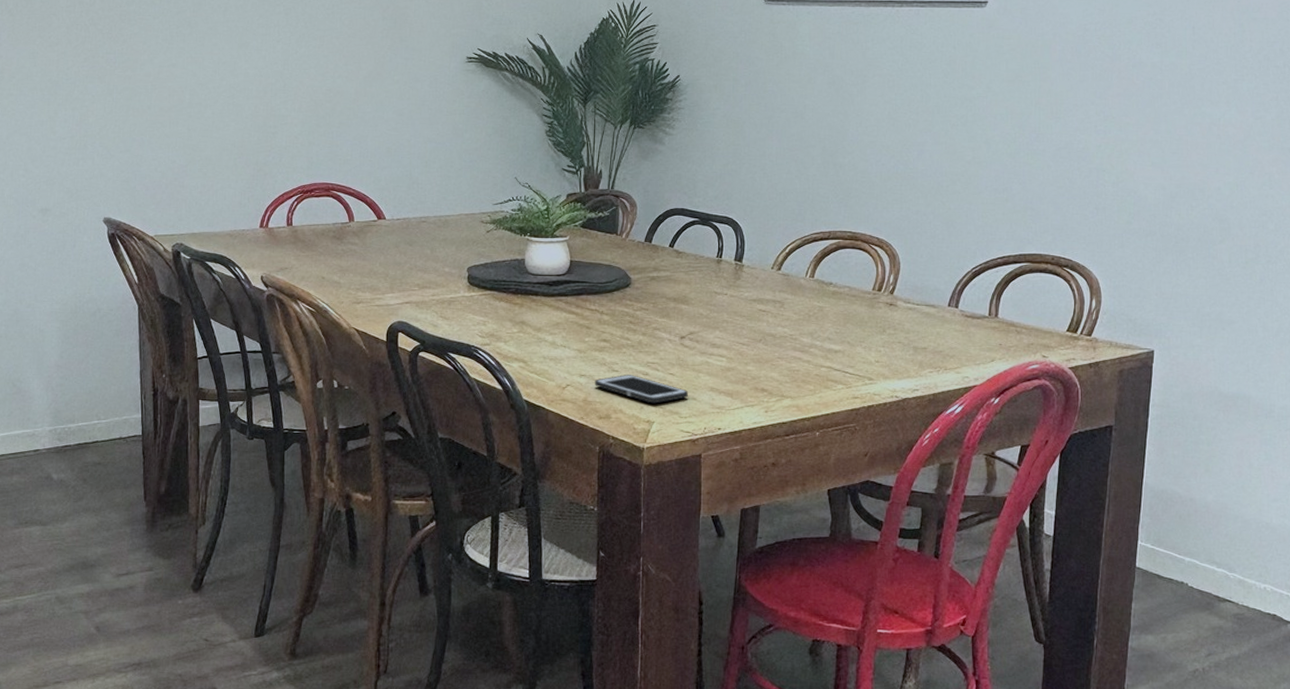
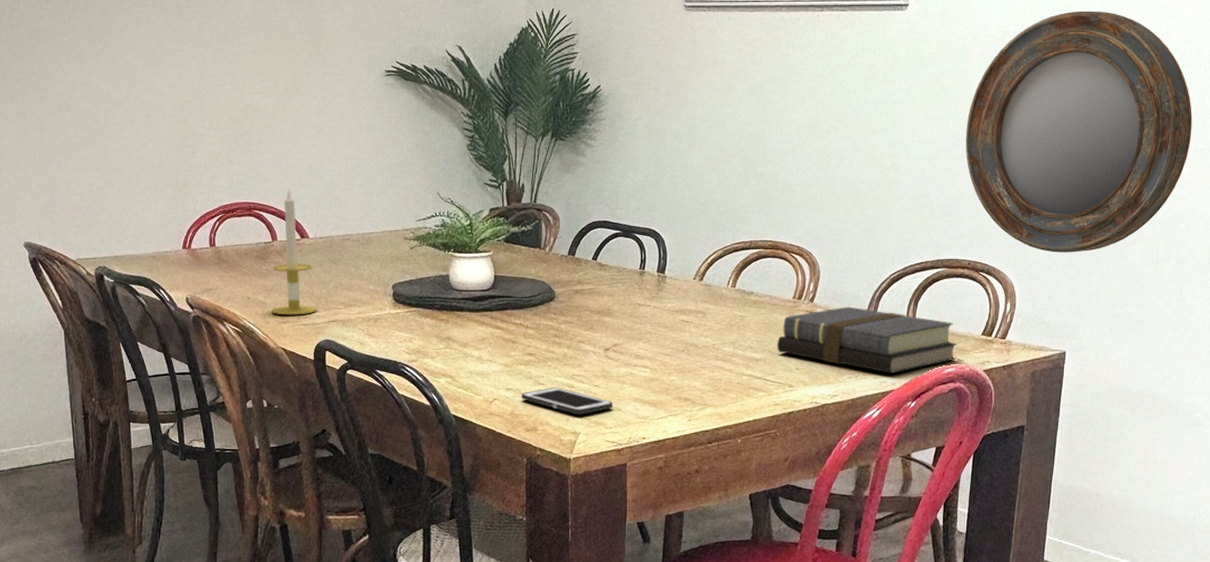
candle: none [346,171,391,296] -> present [272,189,317,315]
book: none [856,299,1042,369] -> present [777,306,958,373]
home mirror: none [1047,10,1278,250] -> present [965,11,1192,253]

